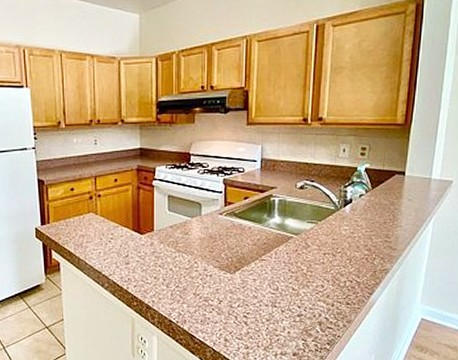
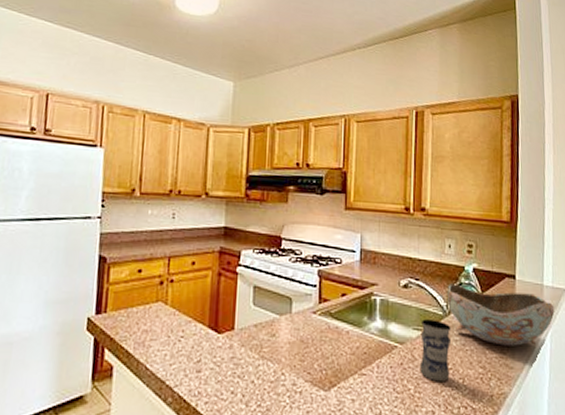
jar: none [312,214,342,263] -> present [419,319,451,382]
bowl: none [340,183,440,232] -> present [448,284,555,346]

